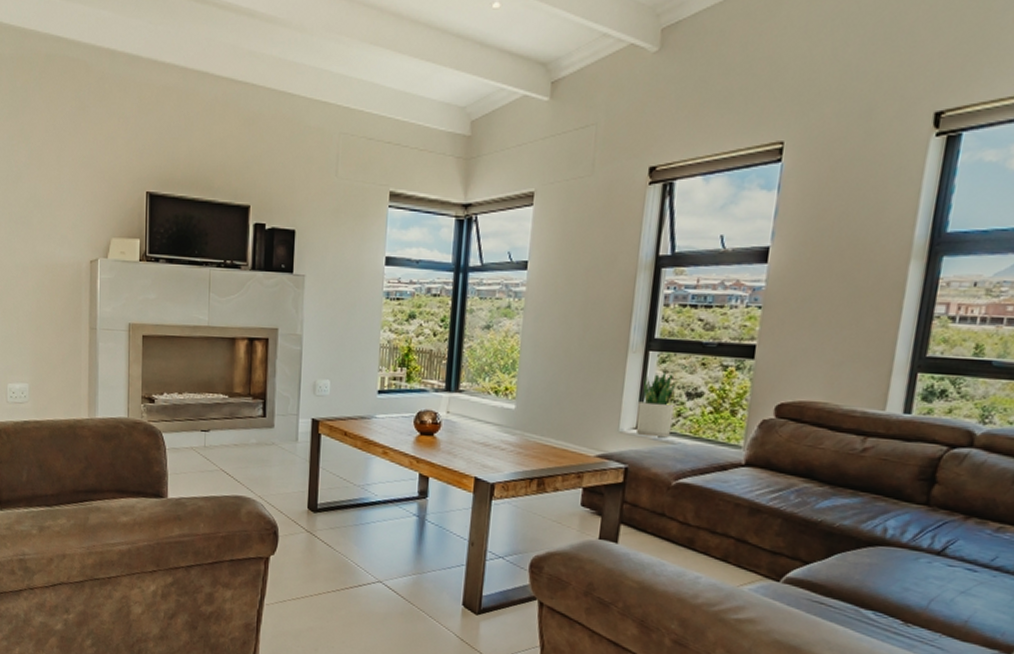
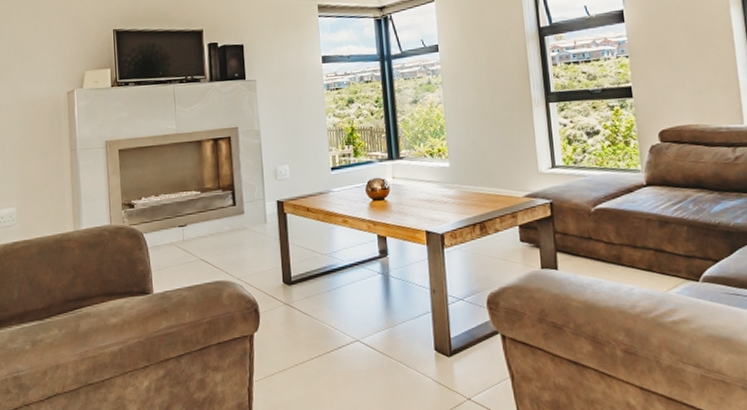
planter: present [635,371,676,438] -> none [549,117,581,174]

